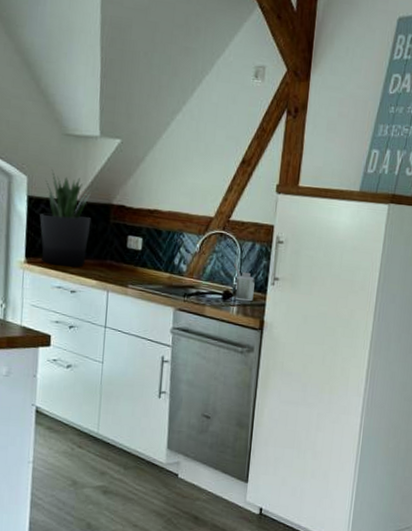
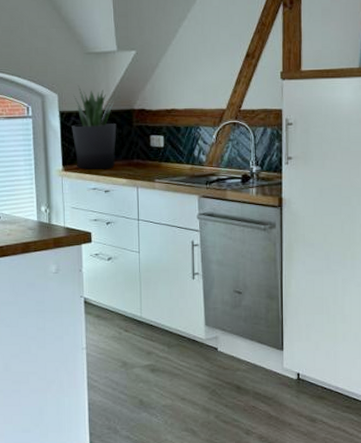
soap dispenser: present [233,263,255,302] -> none [248,148,270,182]

